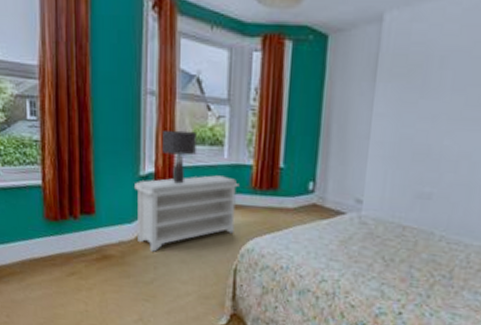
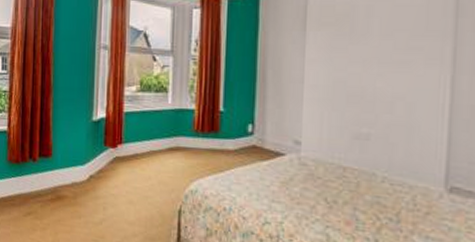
bench: present [135,175,240,252] -> none [88,119,183,193]
lamp: present [163,129,196,184] -> none [113,79,143,128]

